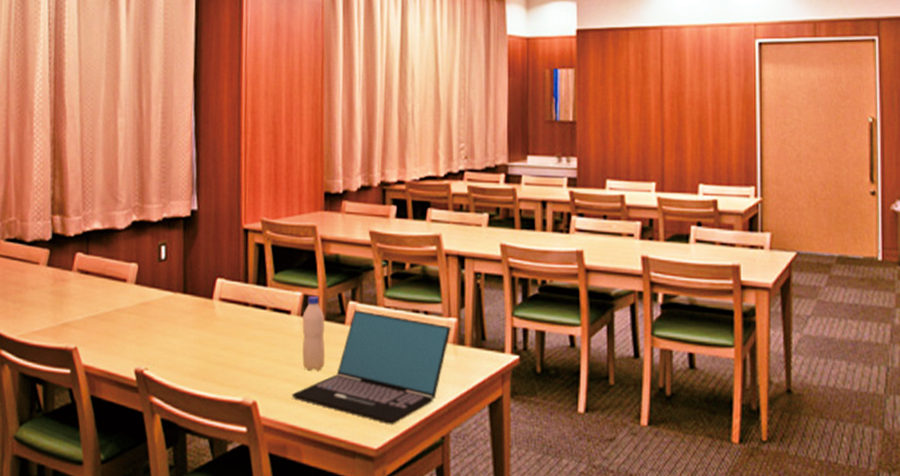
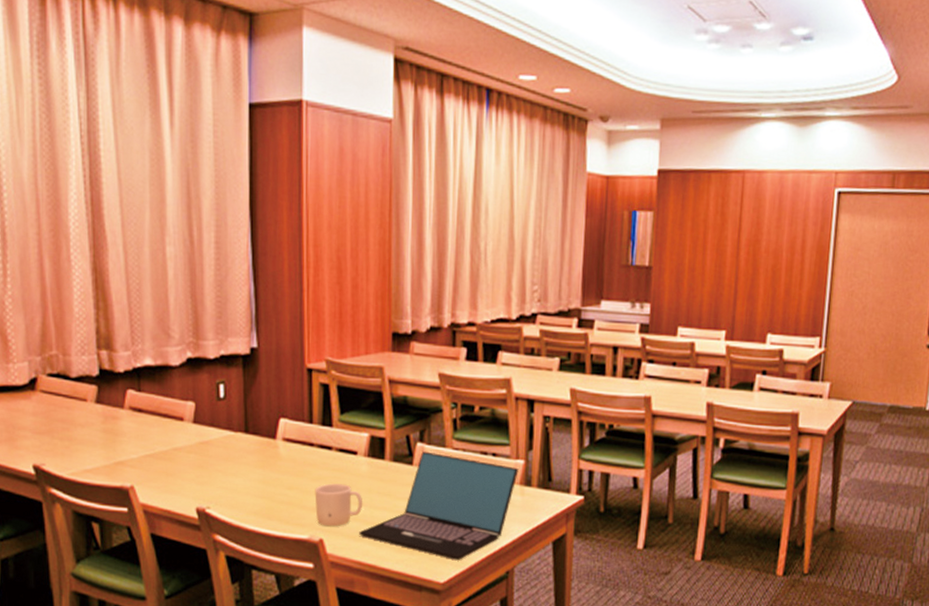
mug: none [249,343,295,389] -> present [315,483,362,527]
water bottle: present [302,295,326,372] -> none [369,436,393,511]

